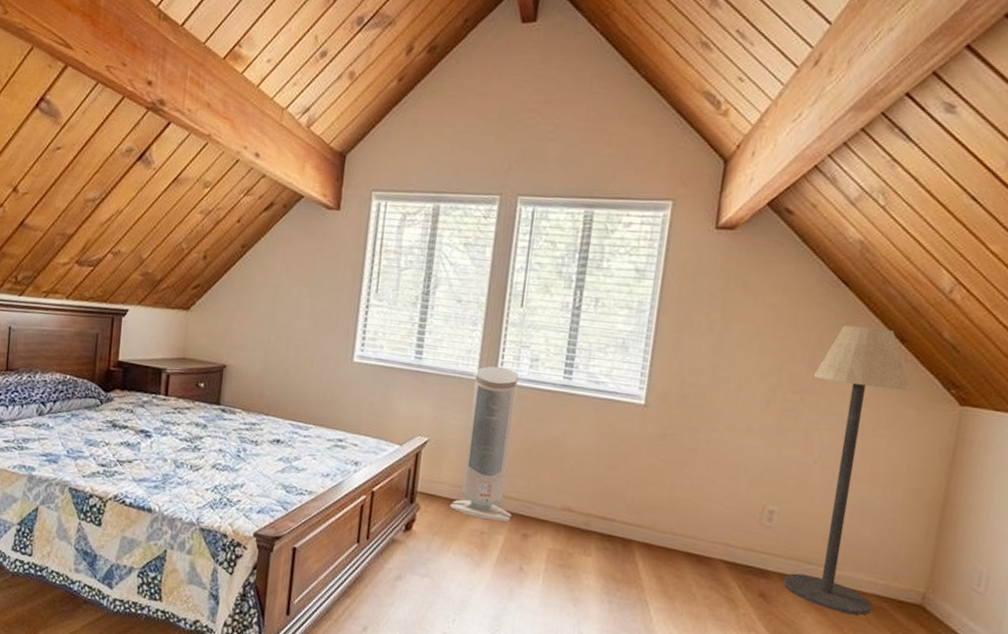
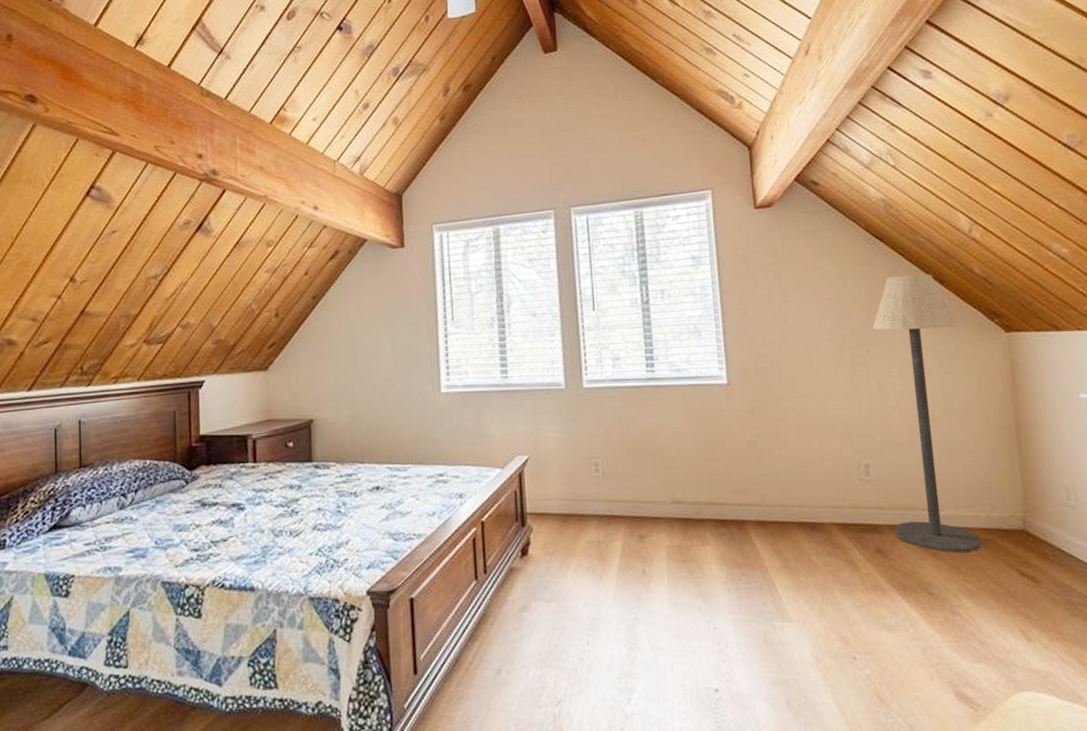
air purifier: present [450,366,519,522] -> none [562,371,625,529]

